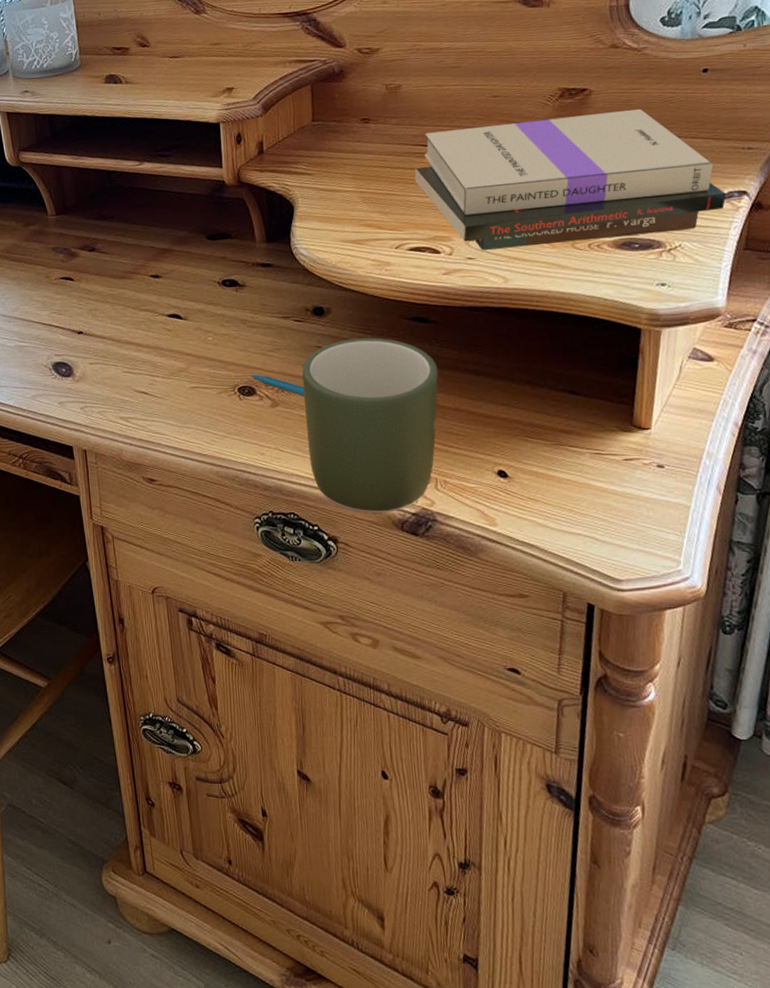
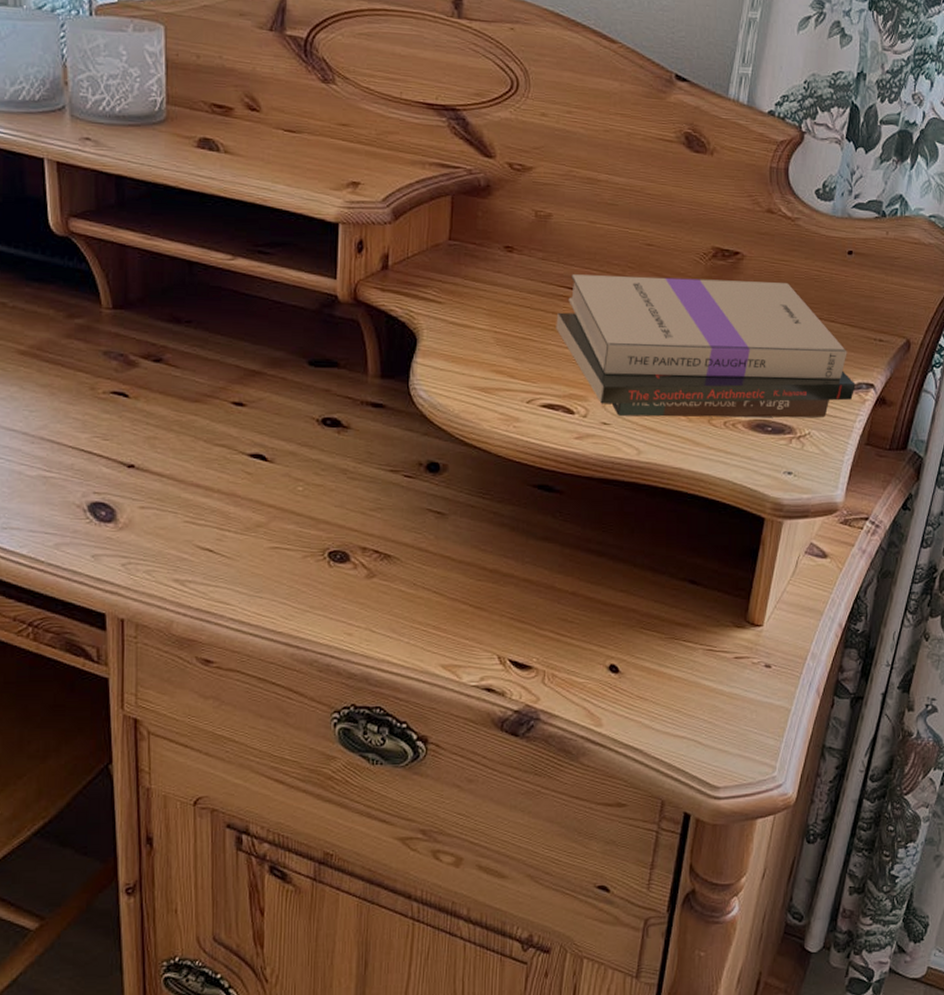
pen: present [250,374,305,397] -> none [344,537,408,568]
mug: present [302,337,439,513] -> none [405,503,559,710]

